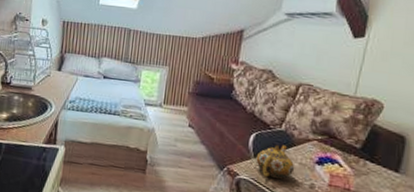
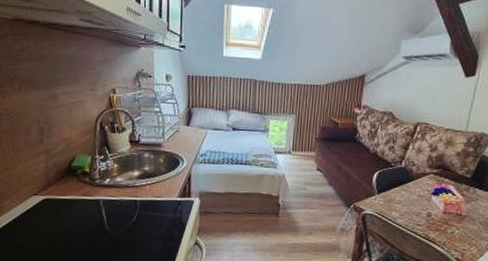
teapot: present [256,144,295,180] -> none [379,180,414,212]

